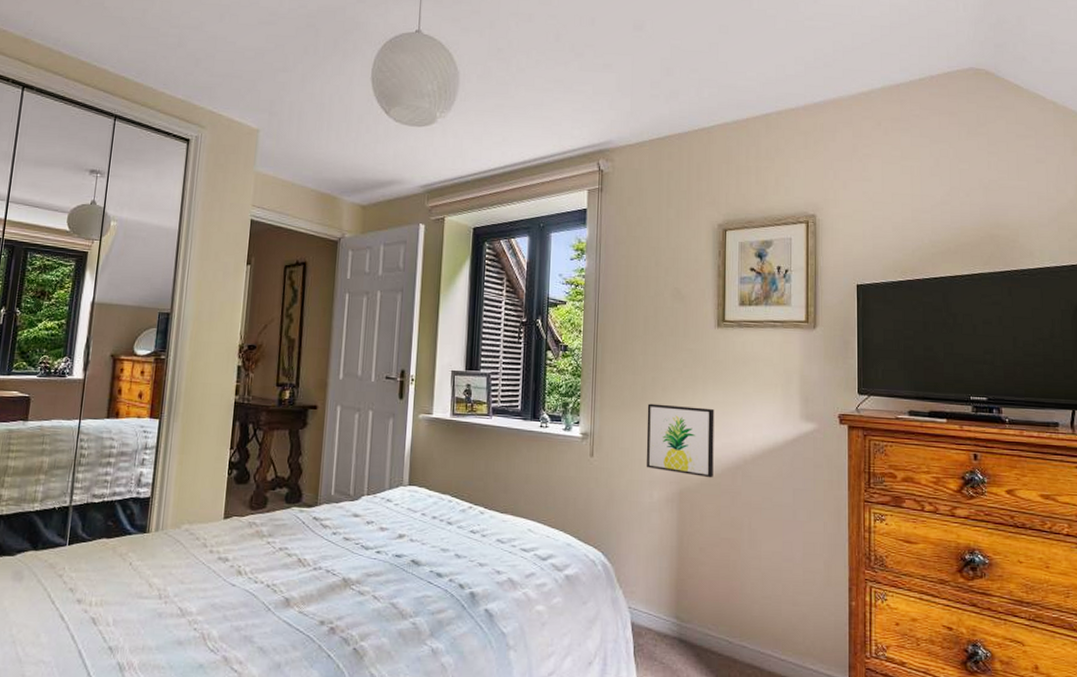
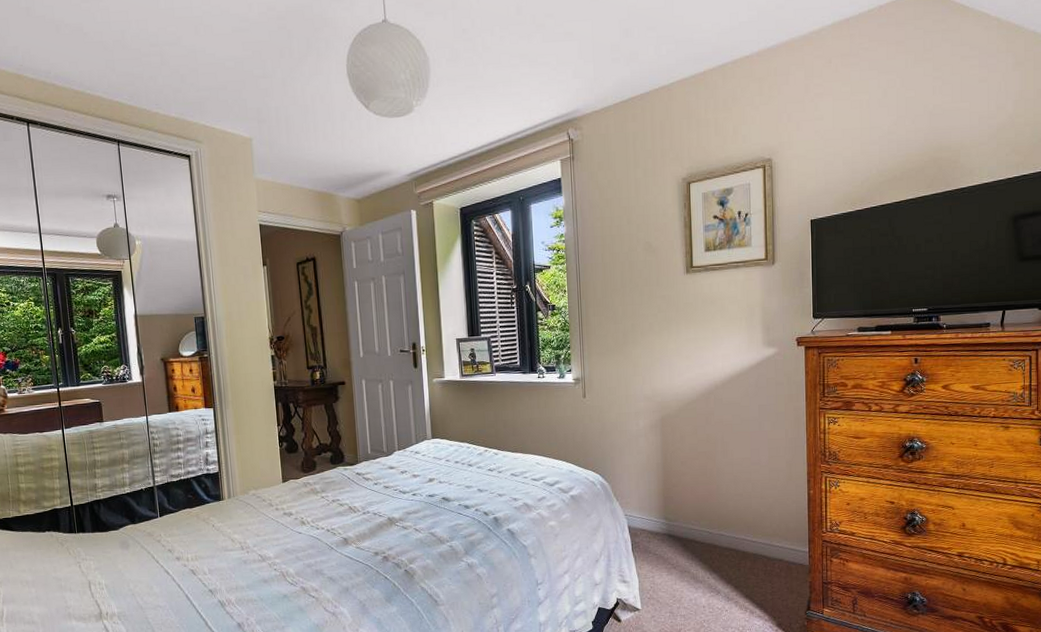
wall art: present [646,403,715,478] -> none [629,345,690,405]

